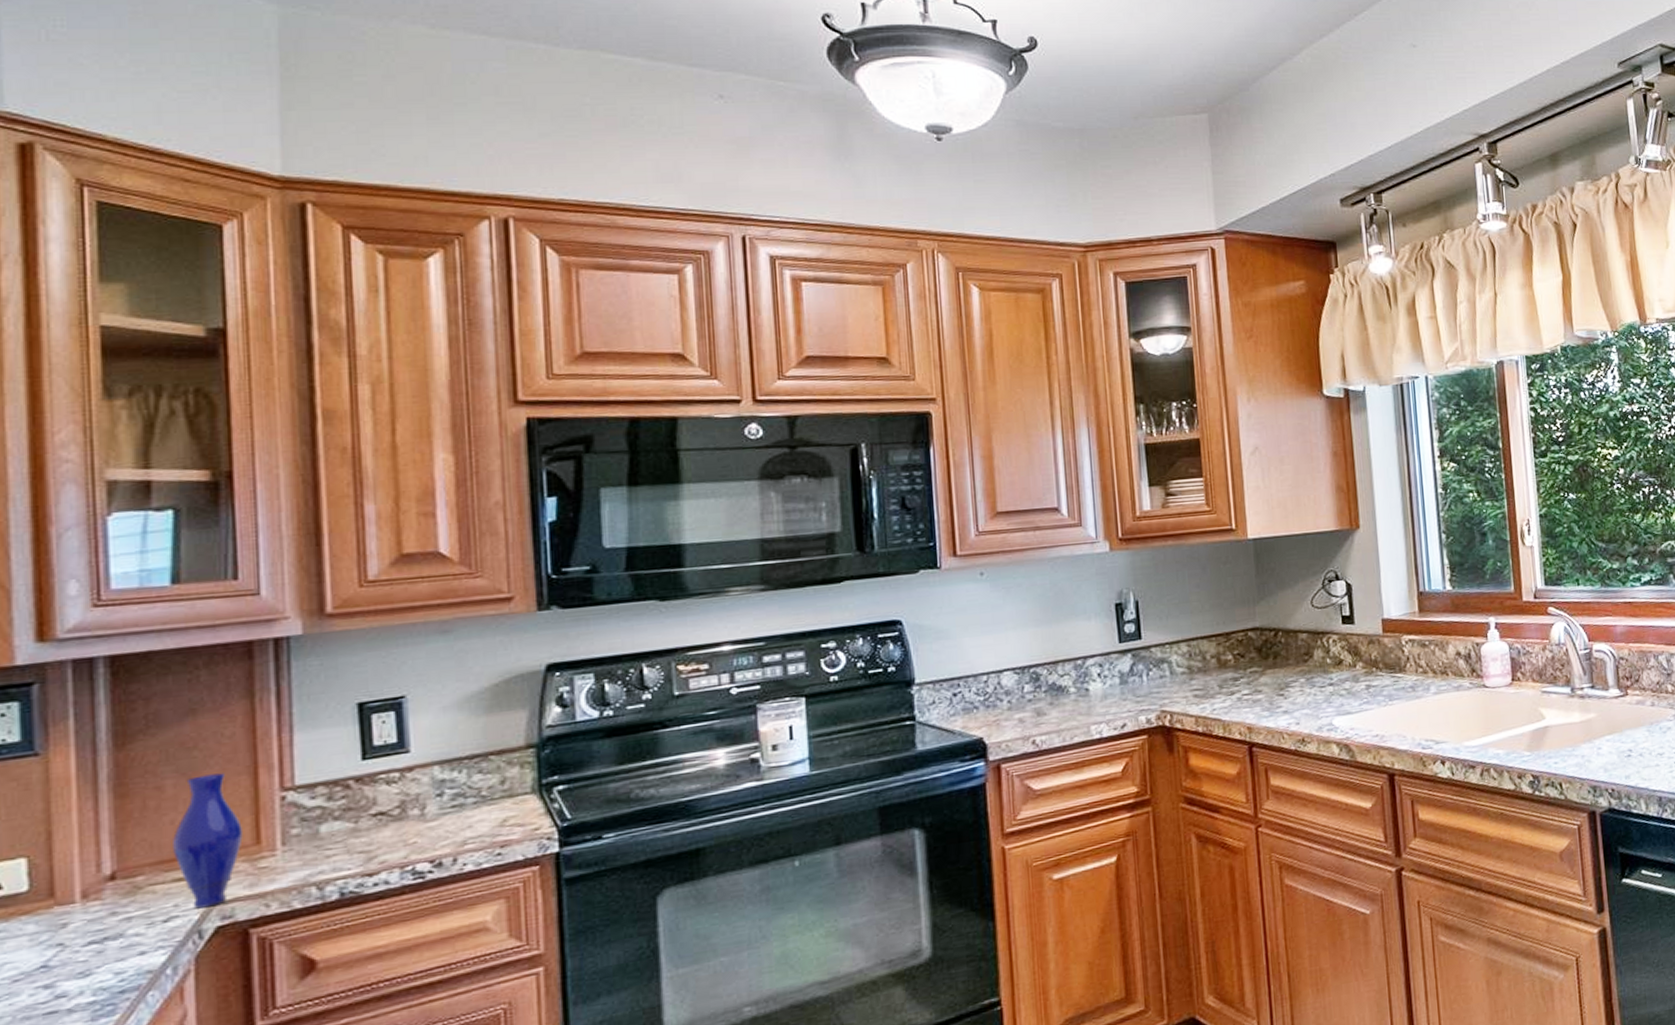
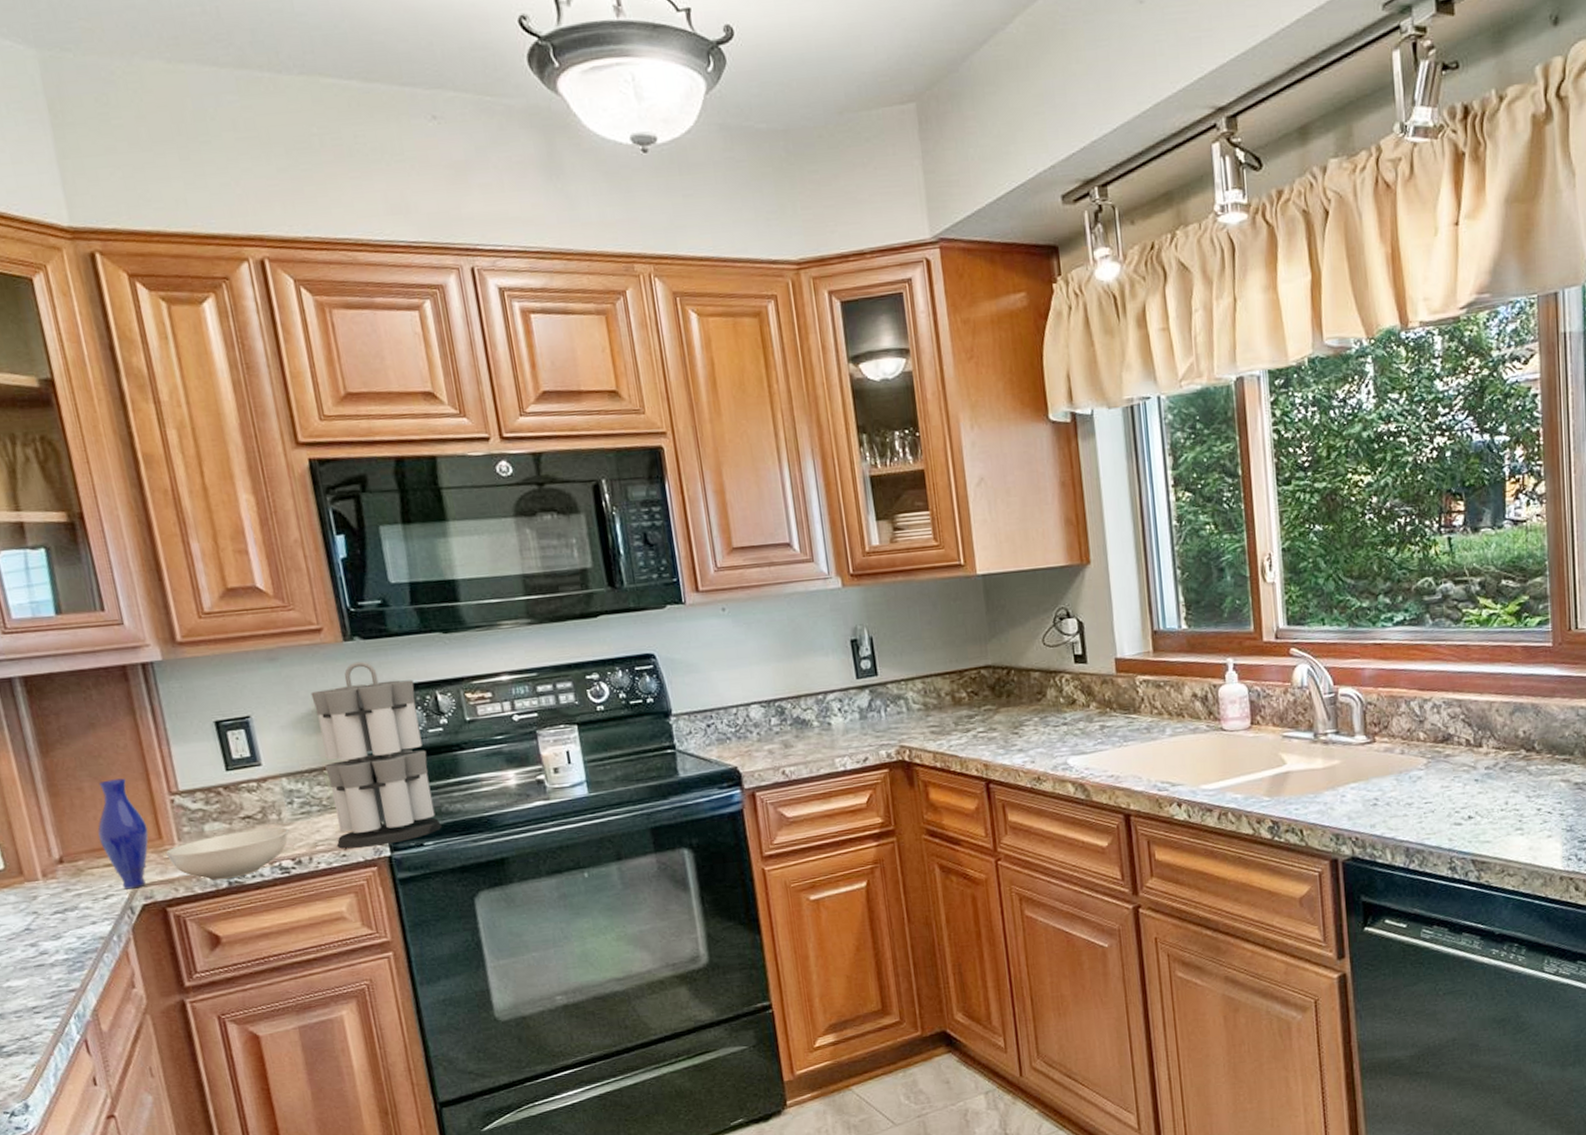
bowl: none [261,824,433,892] -> present [165,827,290,881]
spice rack: none [487,632,628,847] -> present [311,661,442,849]

